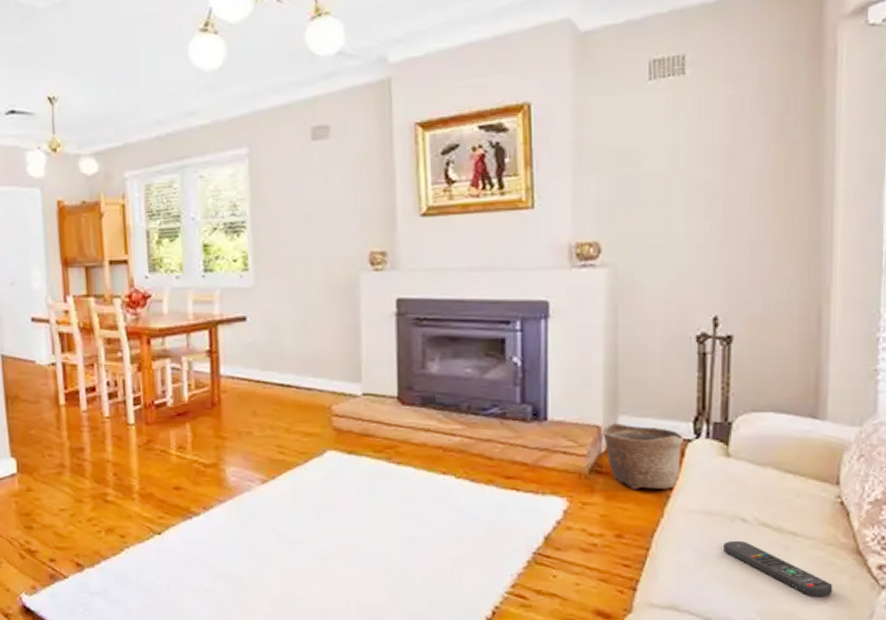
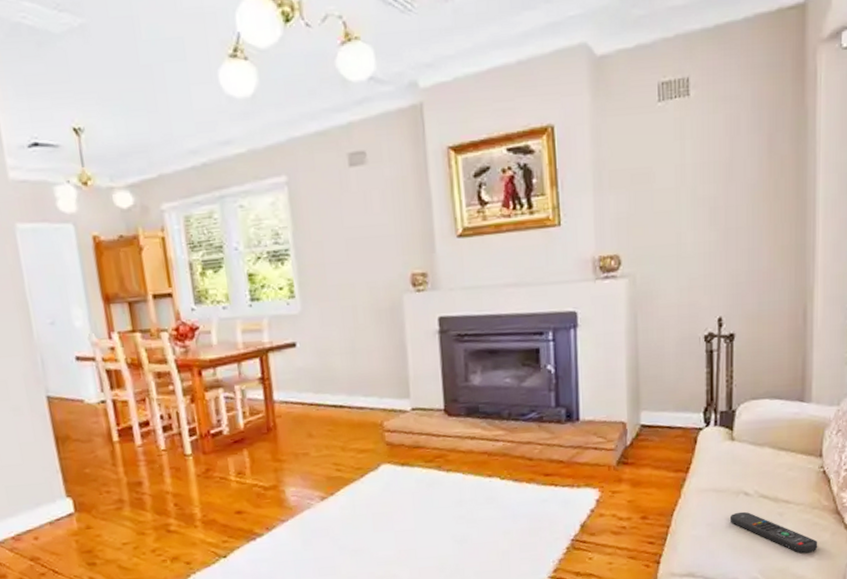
basket: present [603,422,684,490] -> none [627,417,696,477]

